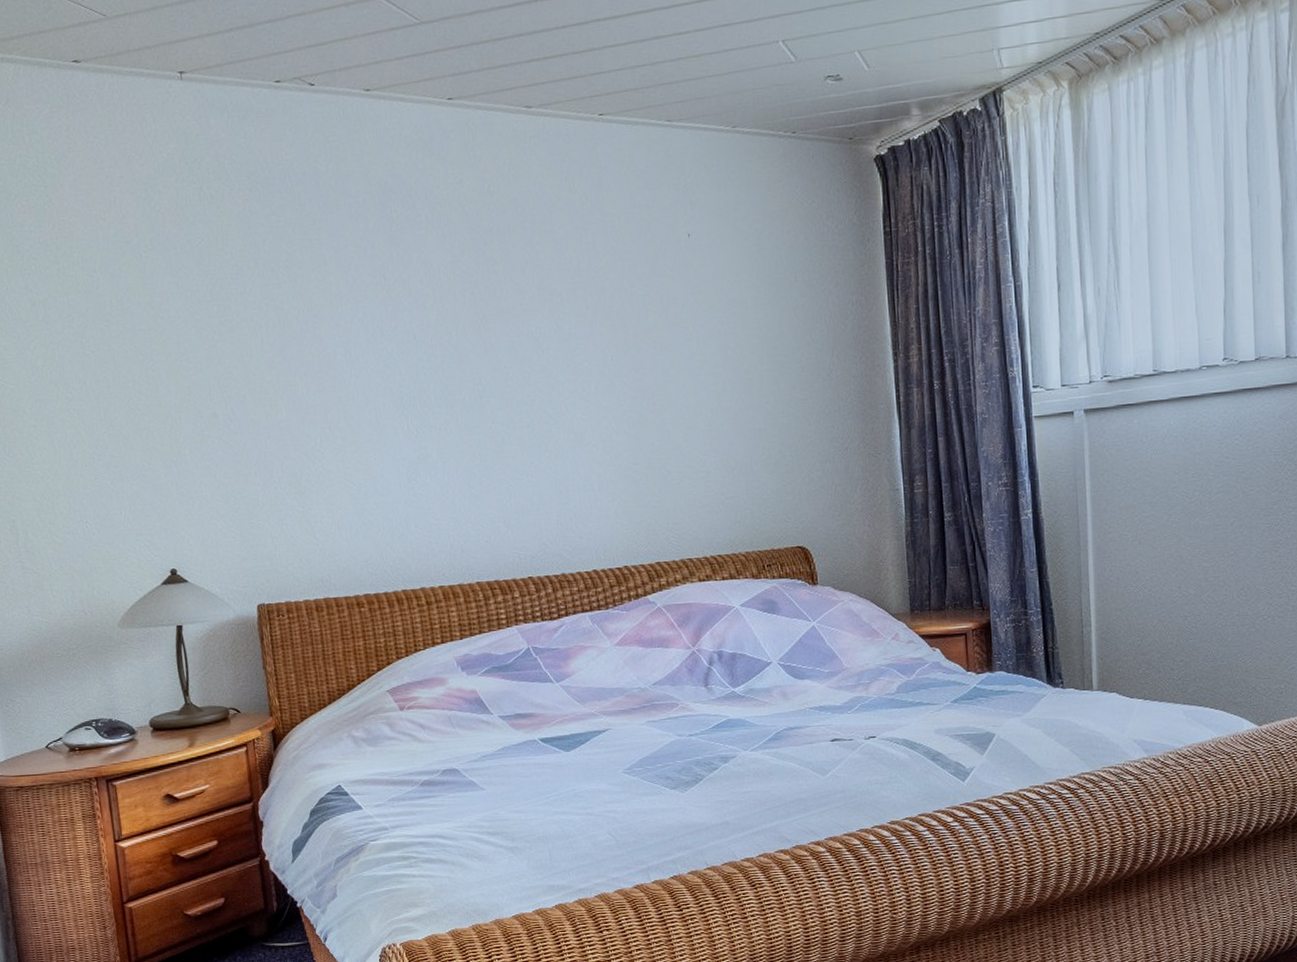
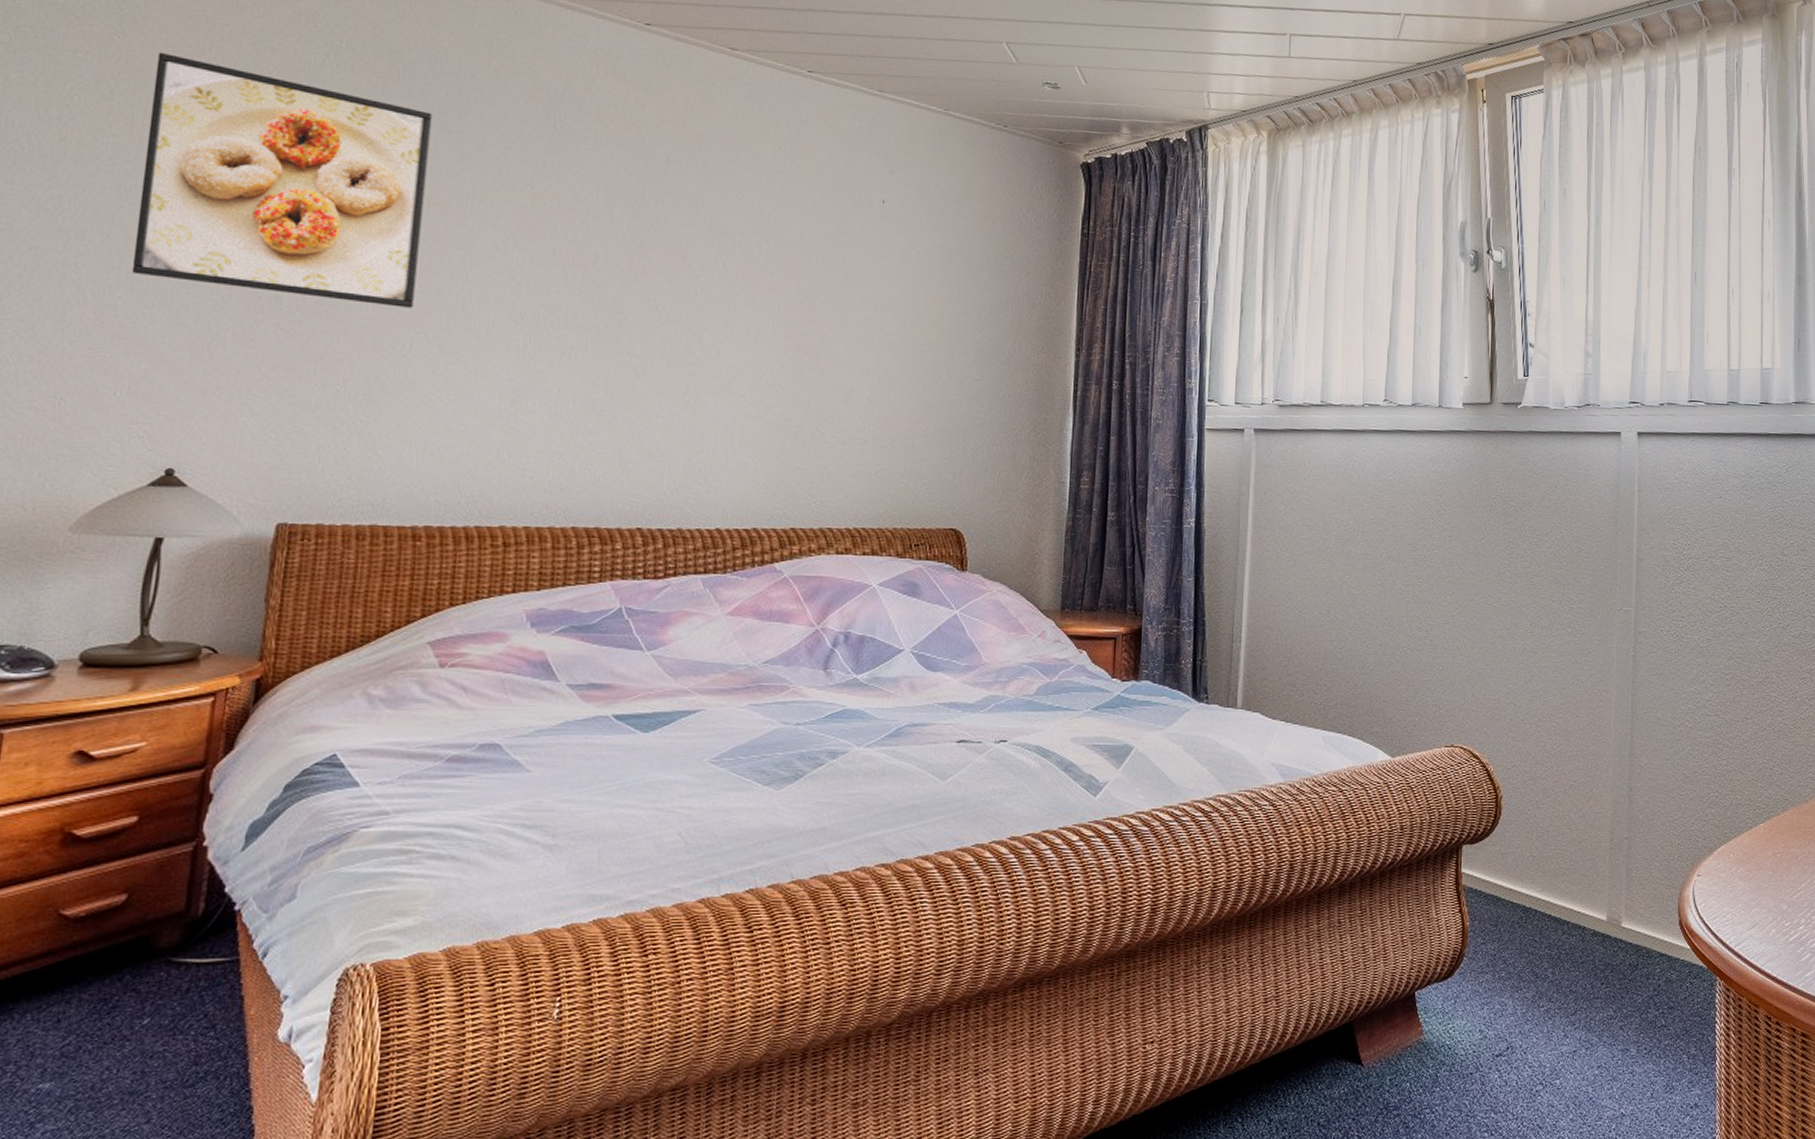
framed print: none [79,213,316,412] -> present [131,52,433,308]

